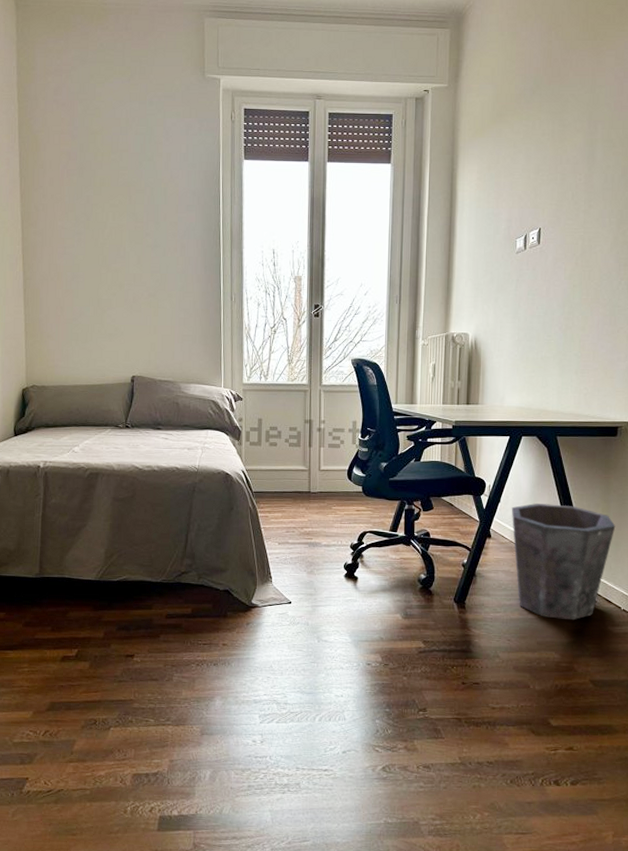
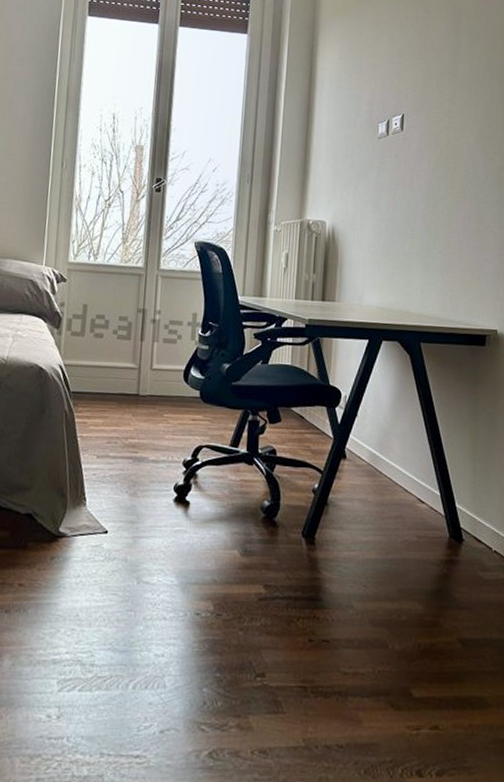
waste bin: present [511,503,616,621] -> none [369,419,485,563]

